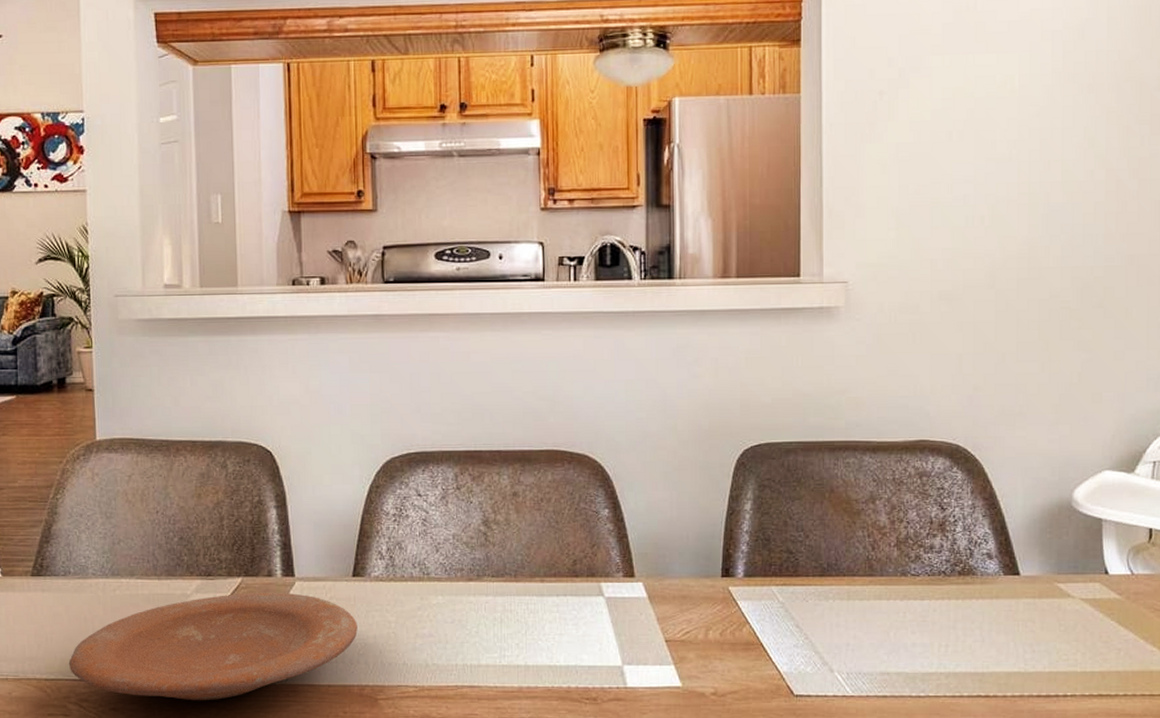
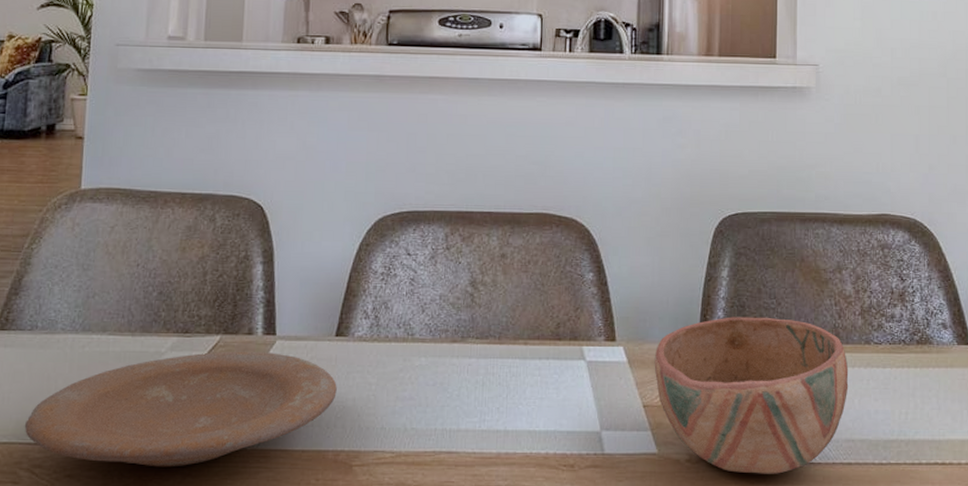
bowl: none [675,550,883,707] -> present [654,317,849,474]

